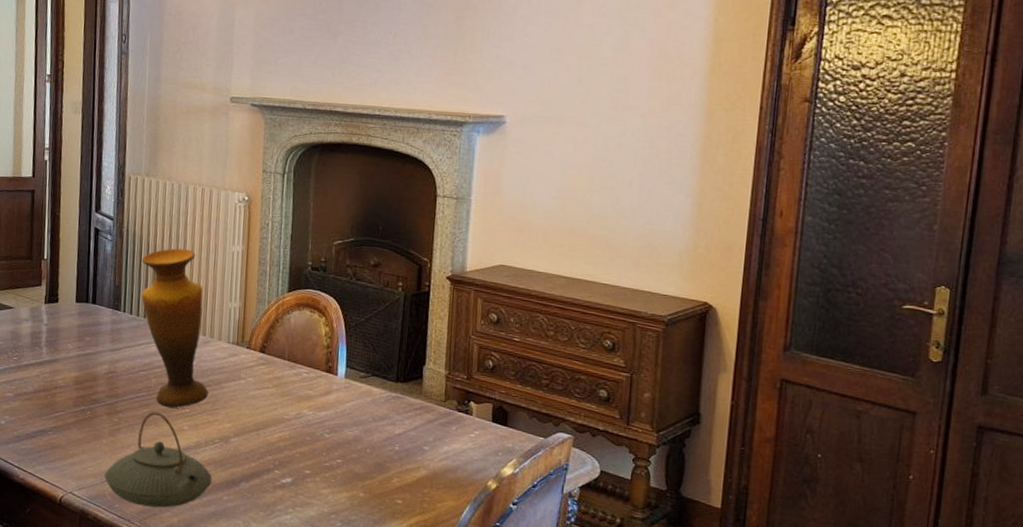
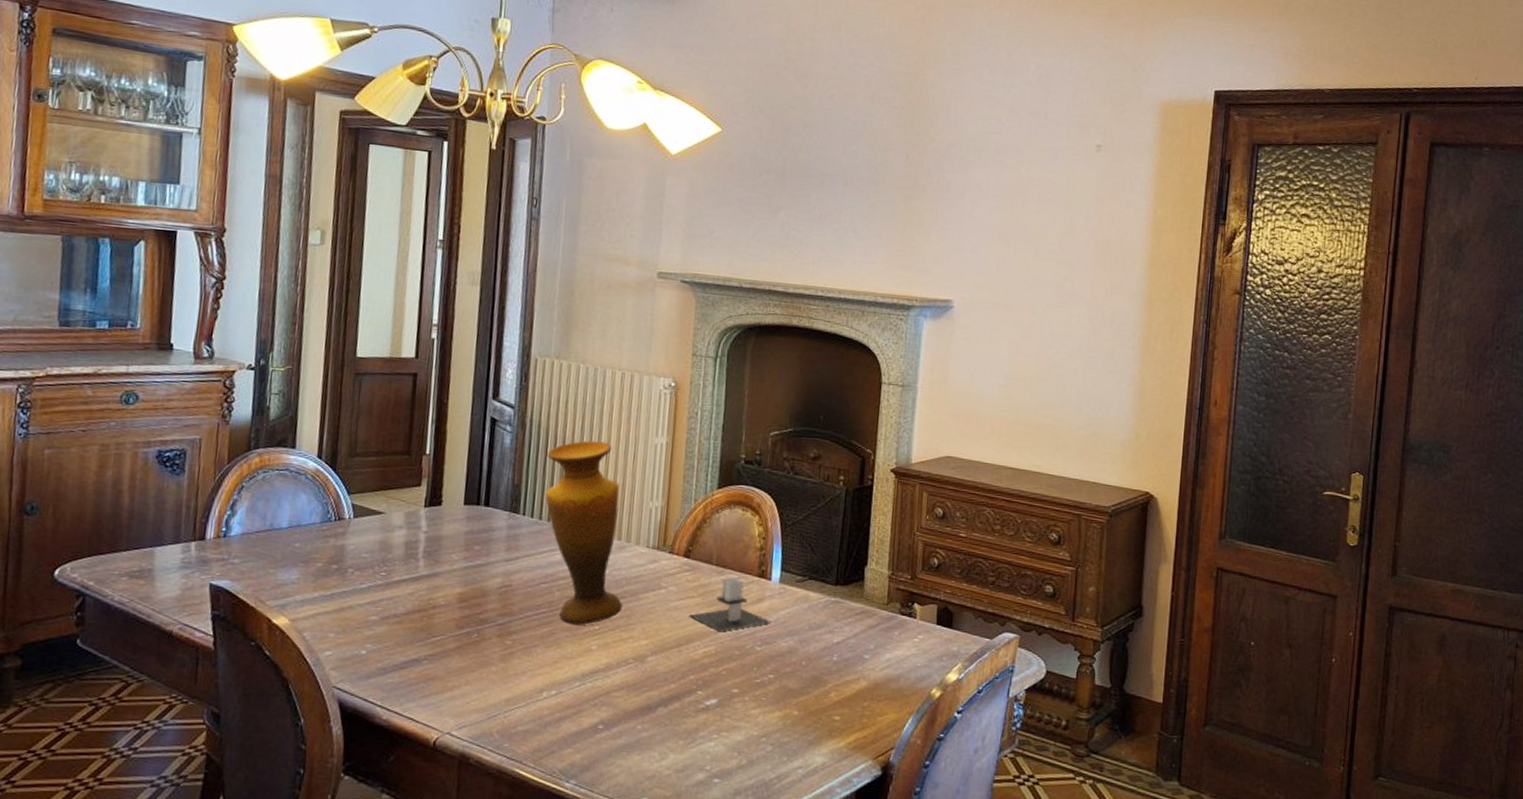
teapot: present [104,411,212,508] -> none [492,630,624,744]
candle: none [265,371,338,419] -> present [689,577,771,631]

